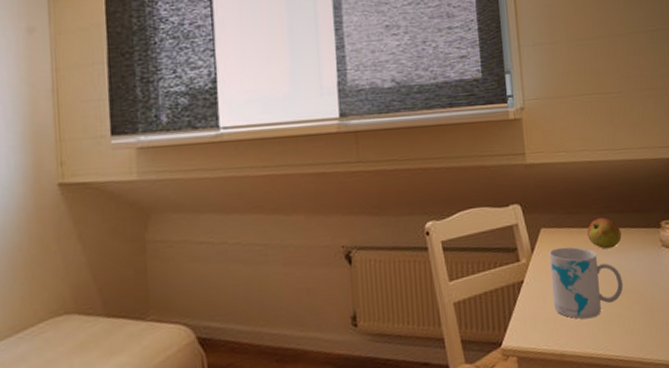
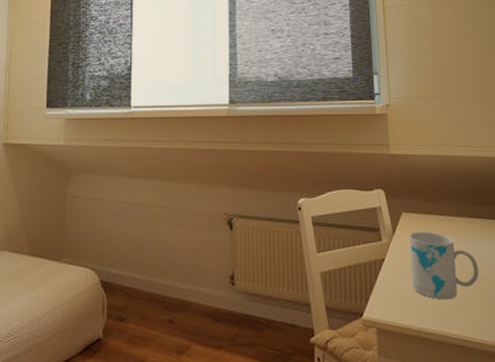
apple: present [587,217,622,249] -> none [445,208,478,237]

